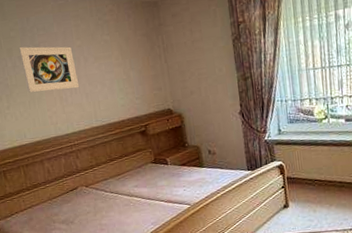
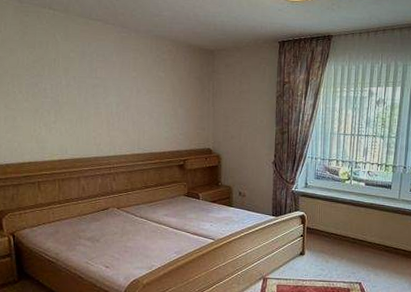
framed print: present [18,46,80,93] -> none [75,69,128,116]

